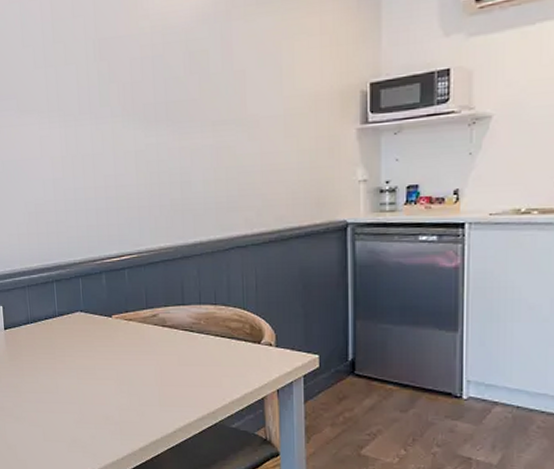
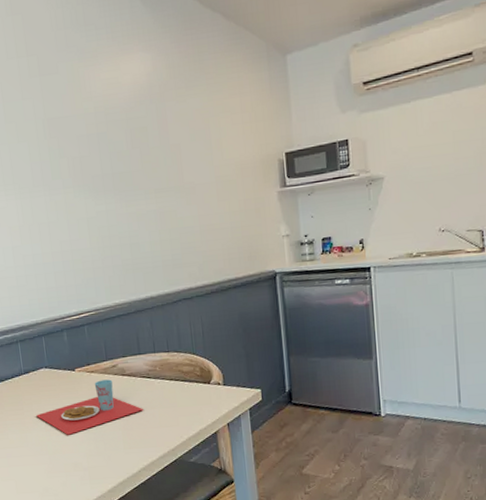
place setting: none [68,329,183,385] -> present [36,379,143,435]

